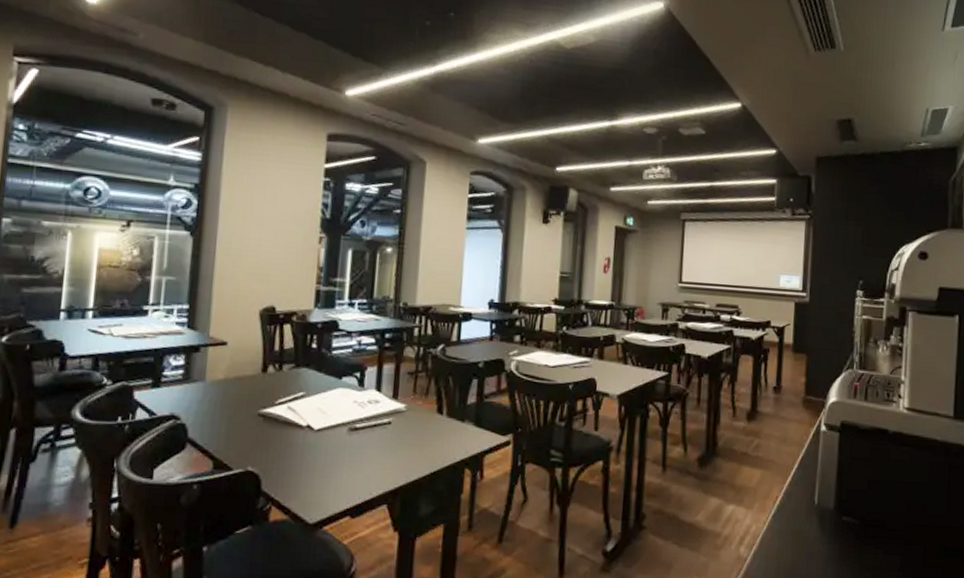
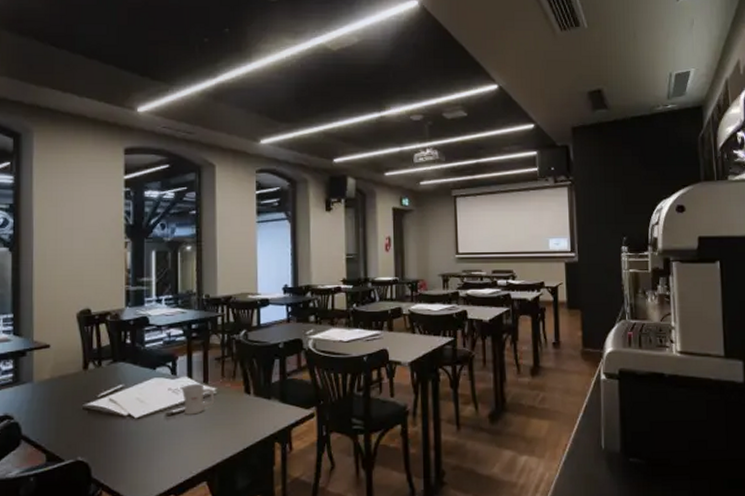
mug: none [368,397,404,432] -> present [182,383,215,415]

